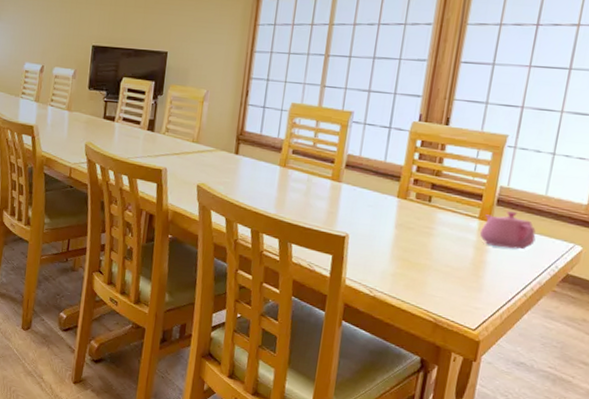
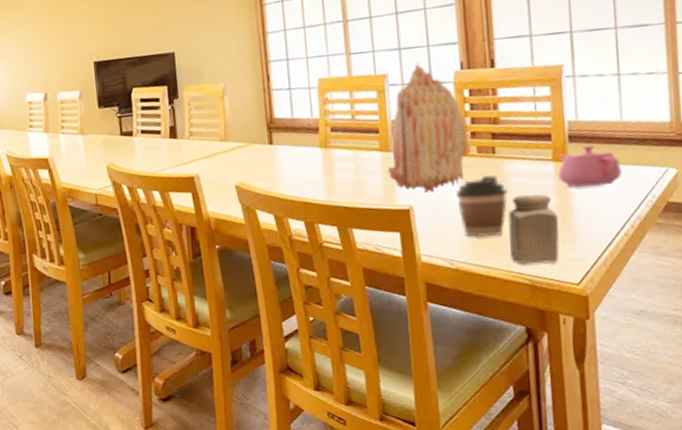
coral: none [333,106,412,225] -> present [387,62,469,193]
coffee cup: none [387,220,434,276] -> present [457,175,508,237]
salt shaker: none [422,242,472,308] -> present [508,193,560,264]

